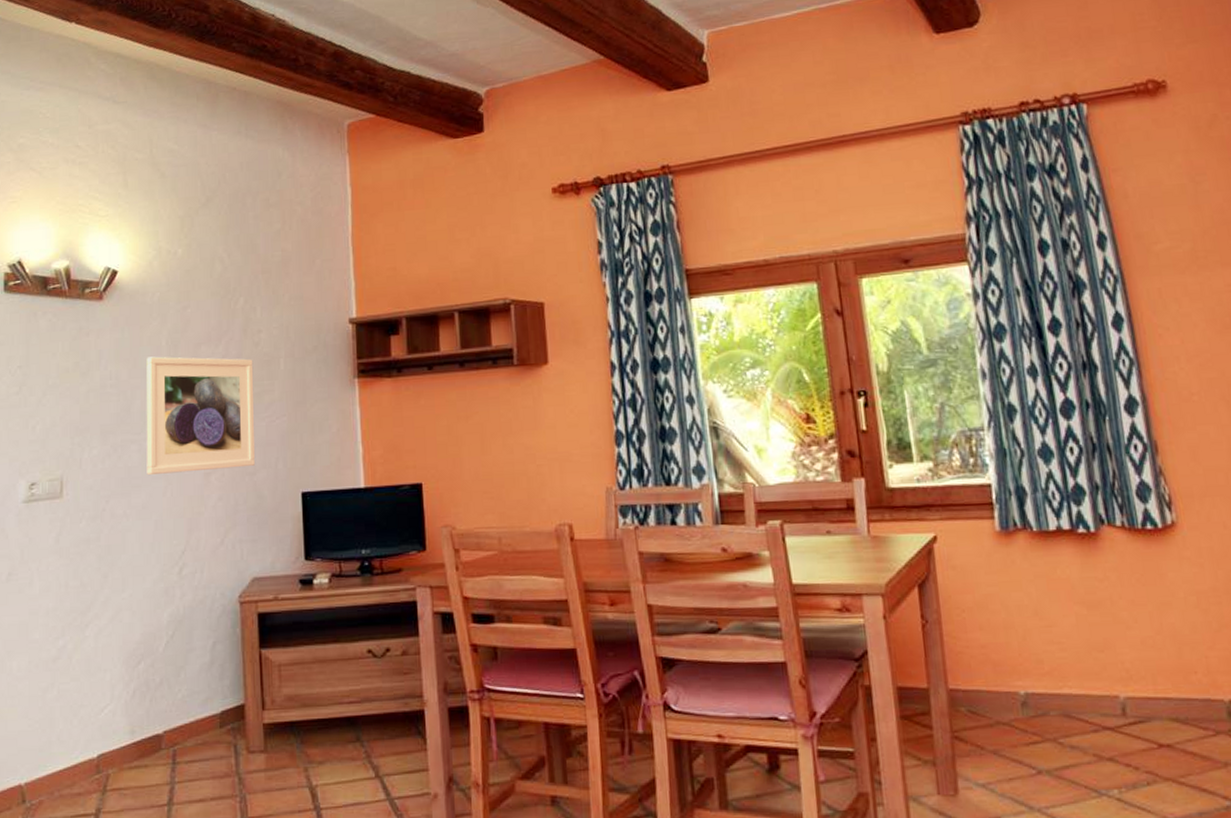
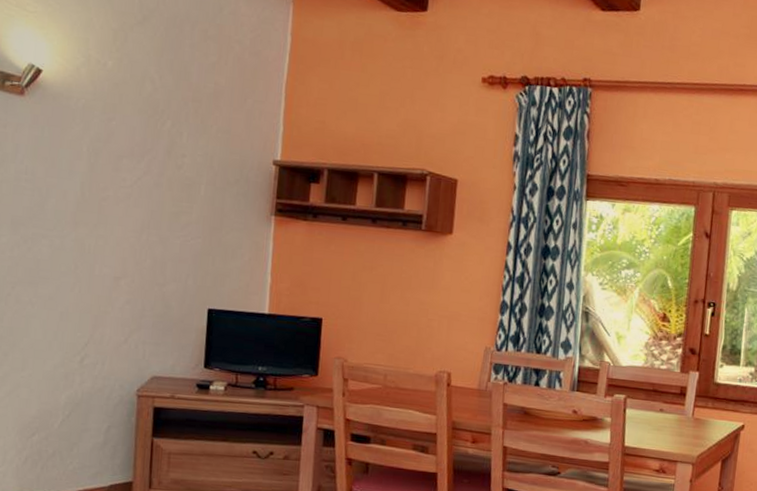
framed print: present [146,356,255,475] -> none [56,159,174,278]

